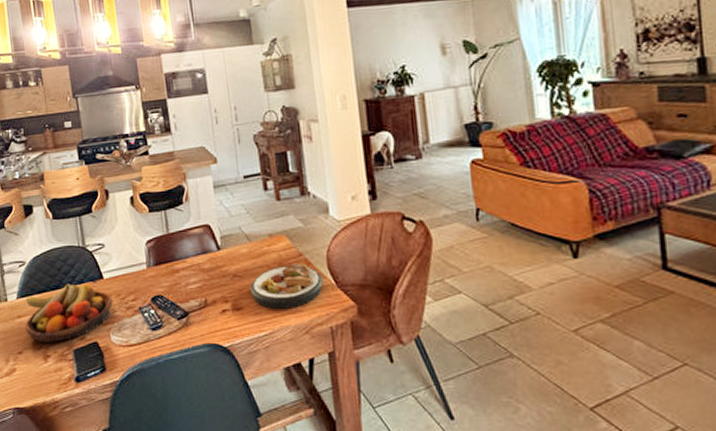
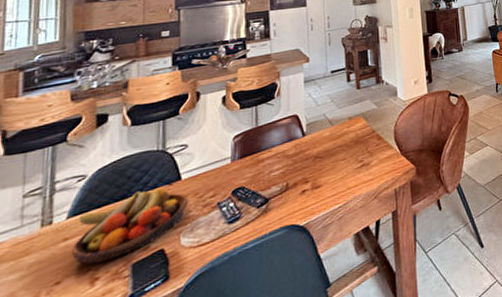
plate: present [250,263,323,309] -> none [329,138,390,182]

